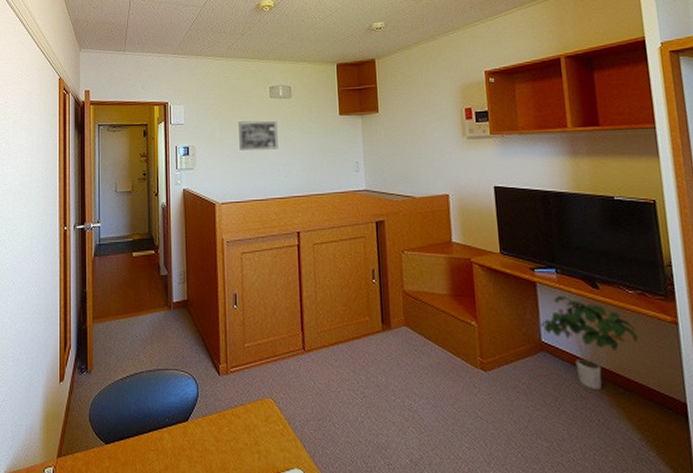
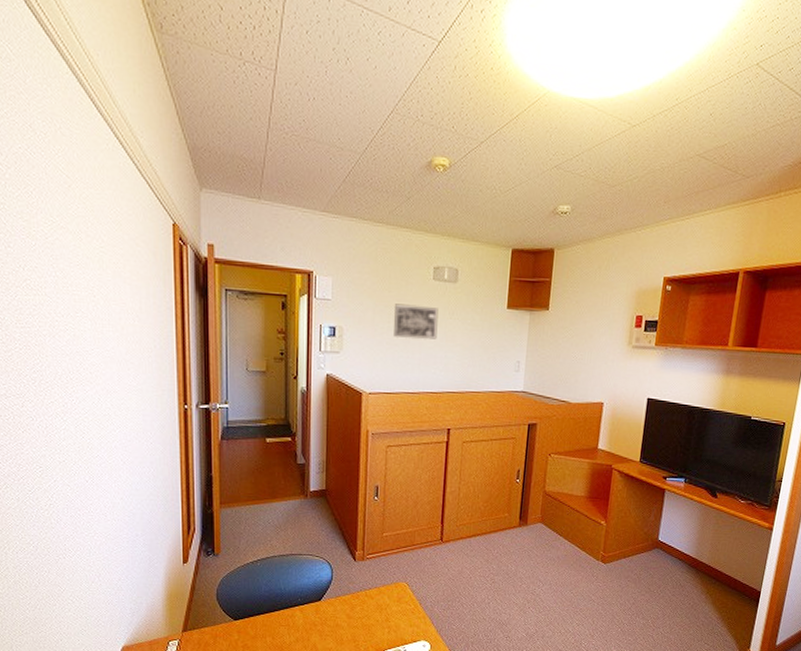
potted plant: present [541,296,638,389] -> none [661,502,738,580]

